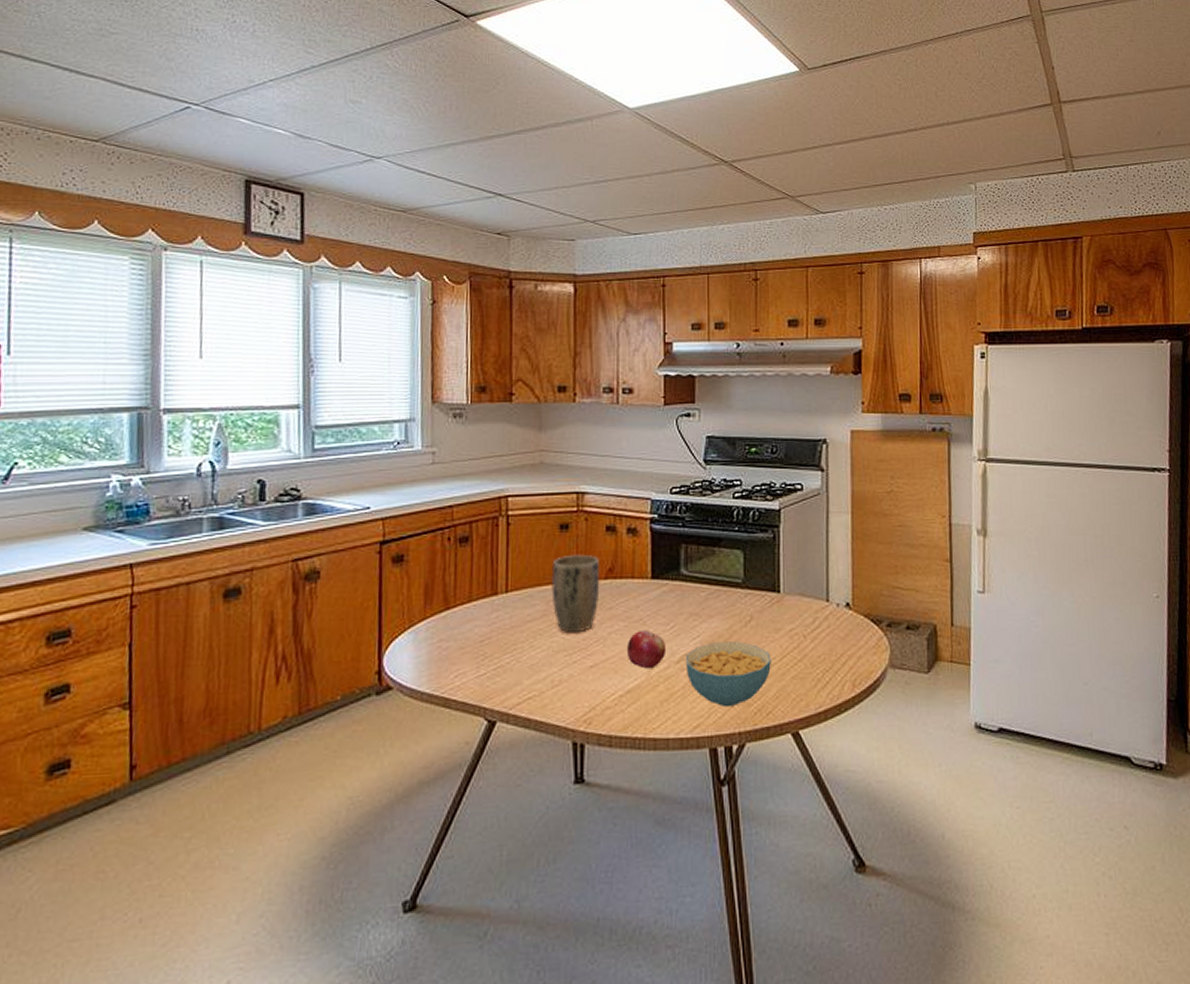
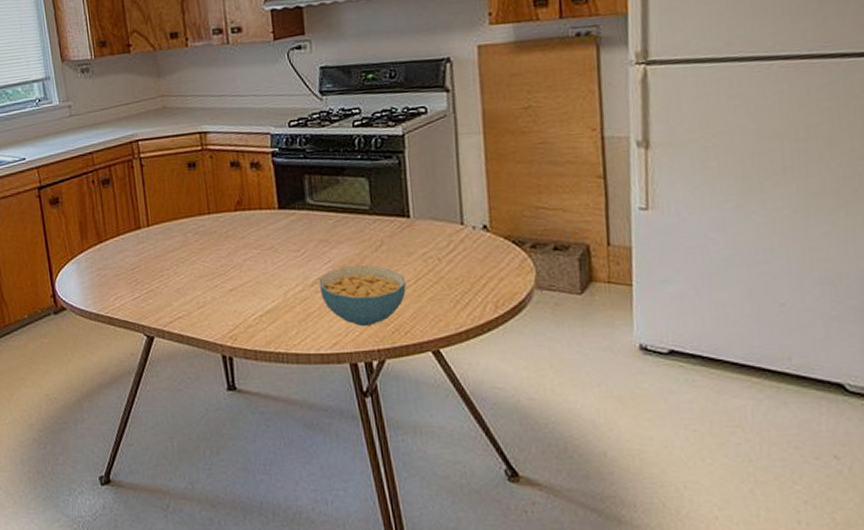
plant pot: present [551,555,600,634] -> none [185,190,231,261]
fruit: present [626,631,667,669] -> none [261,257,300,292]

